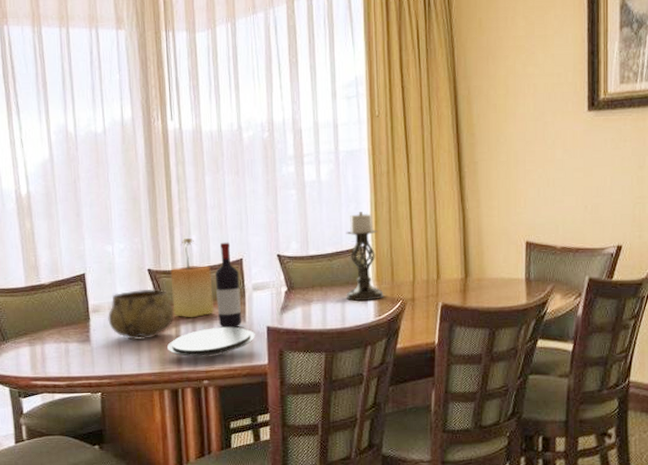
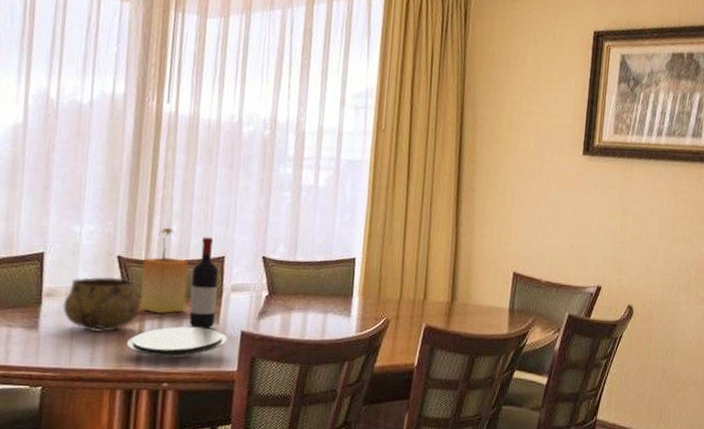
candle holder: present [346,212,384,302] -> none [329,223,370,315]

